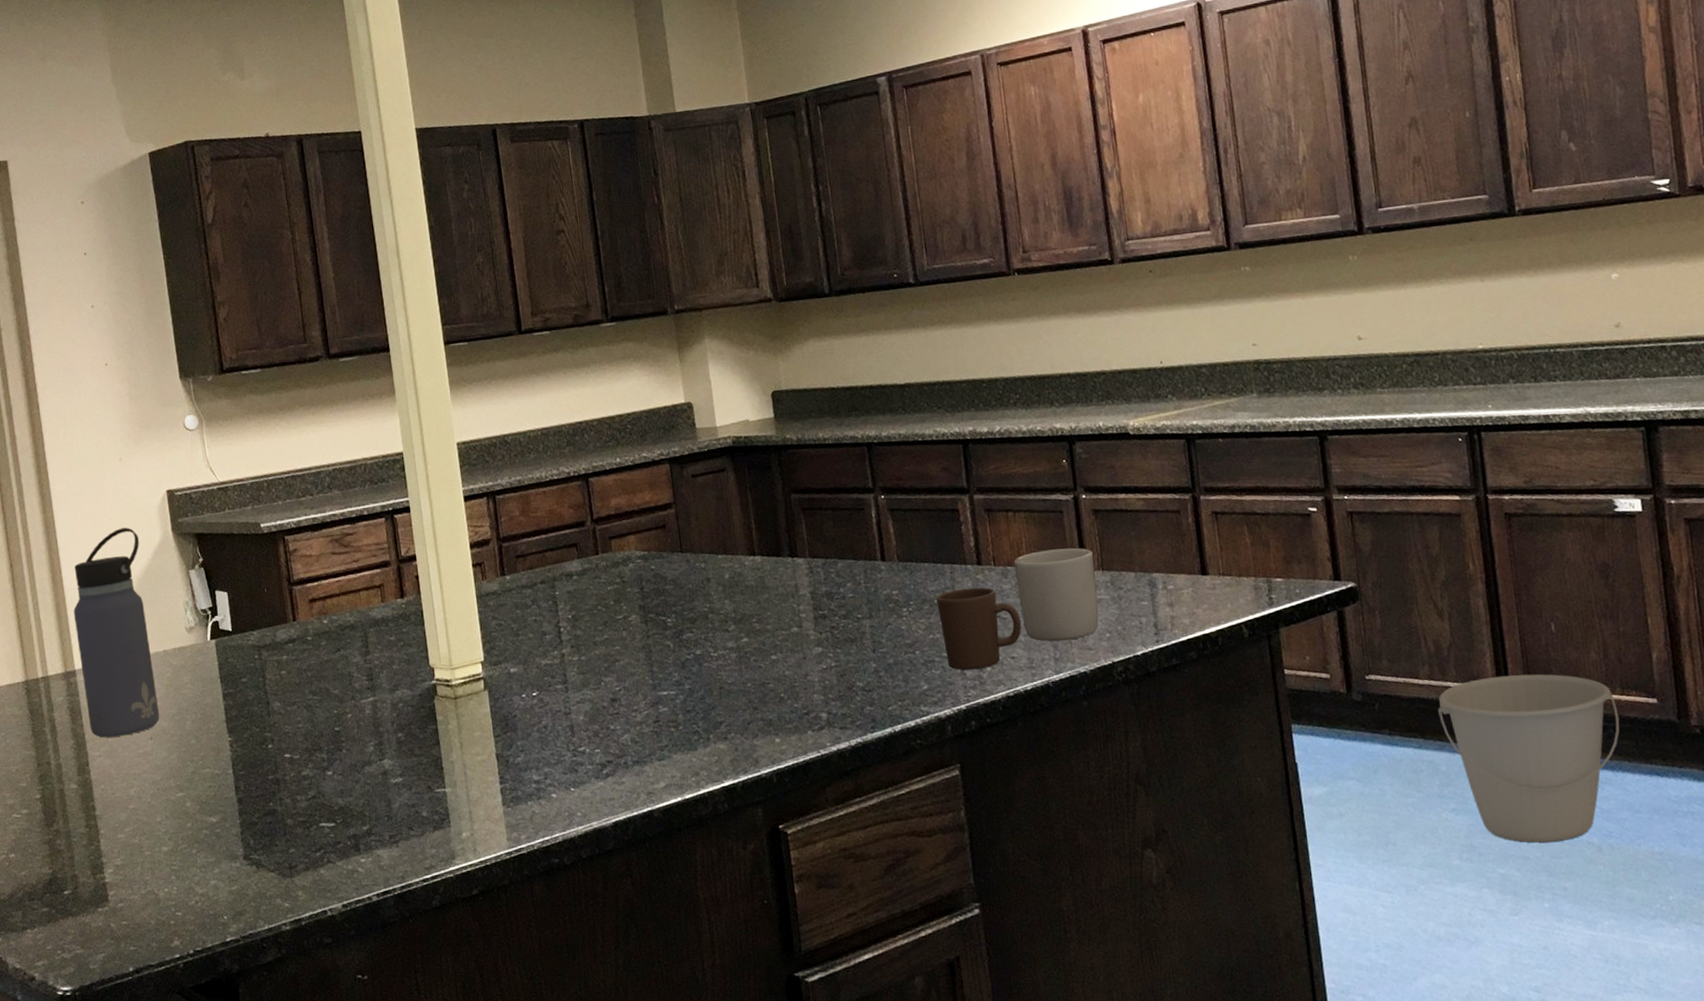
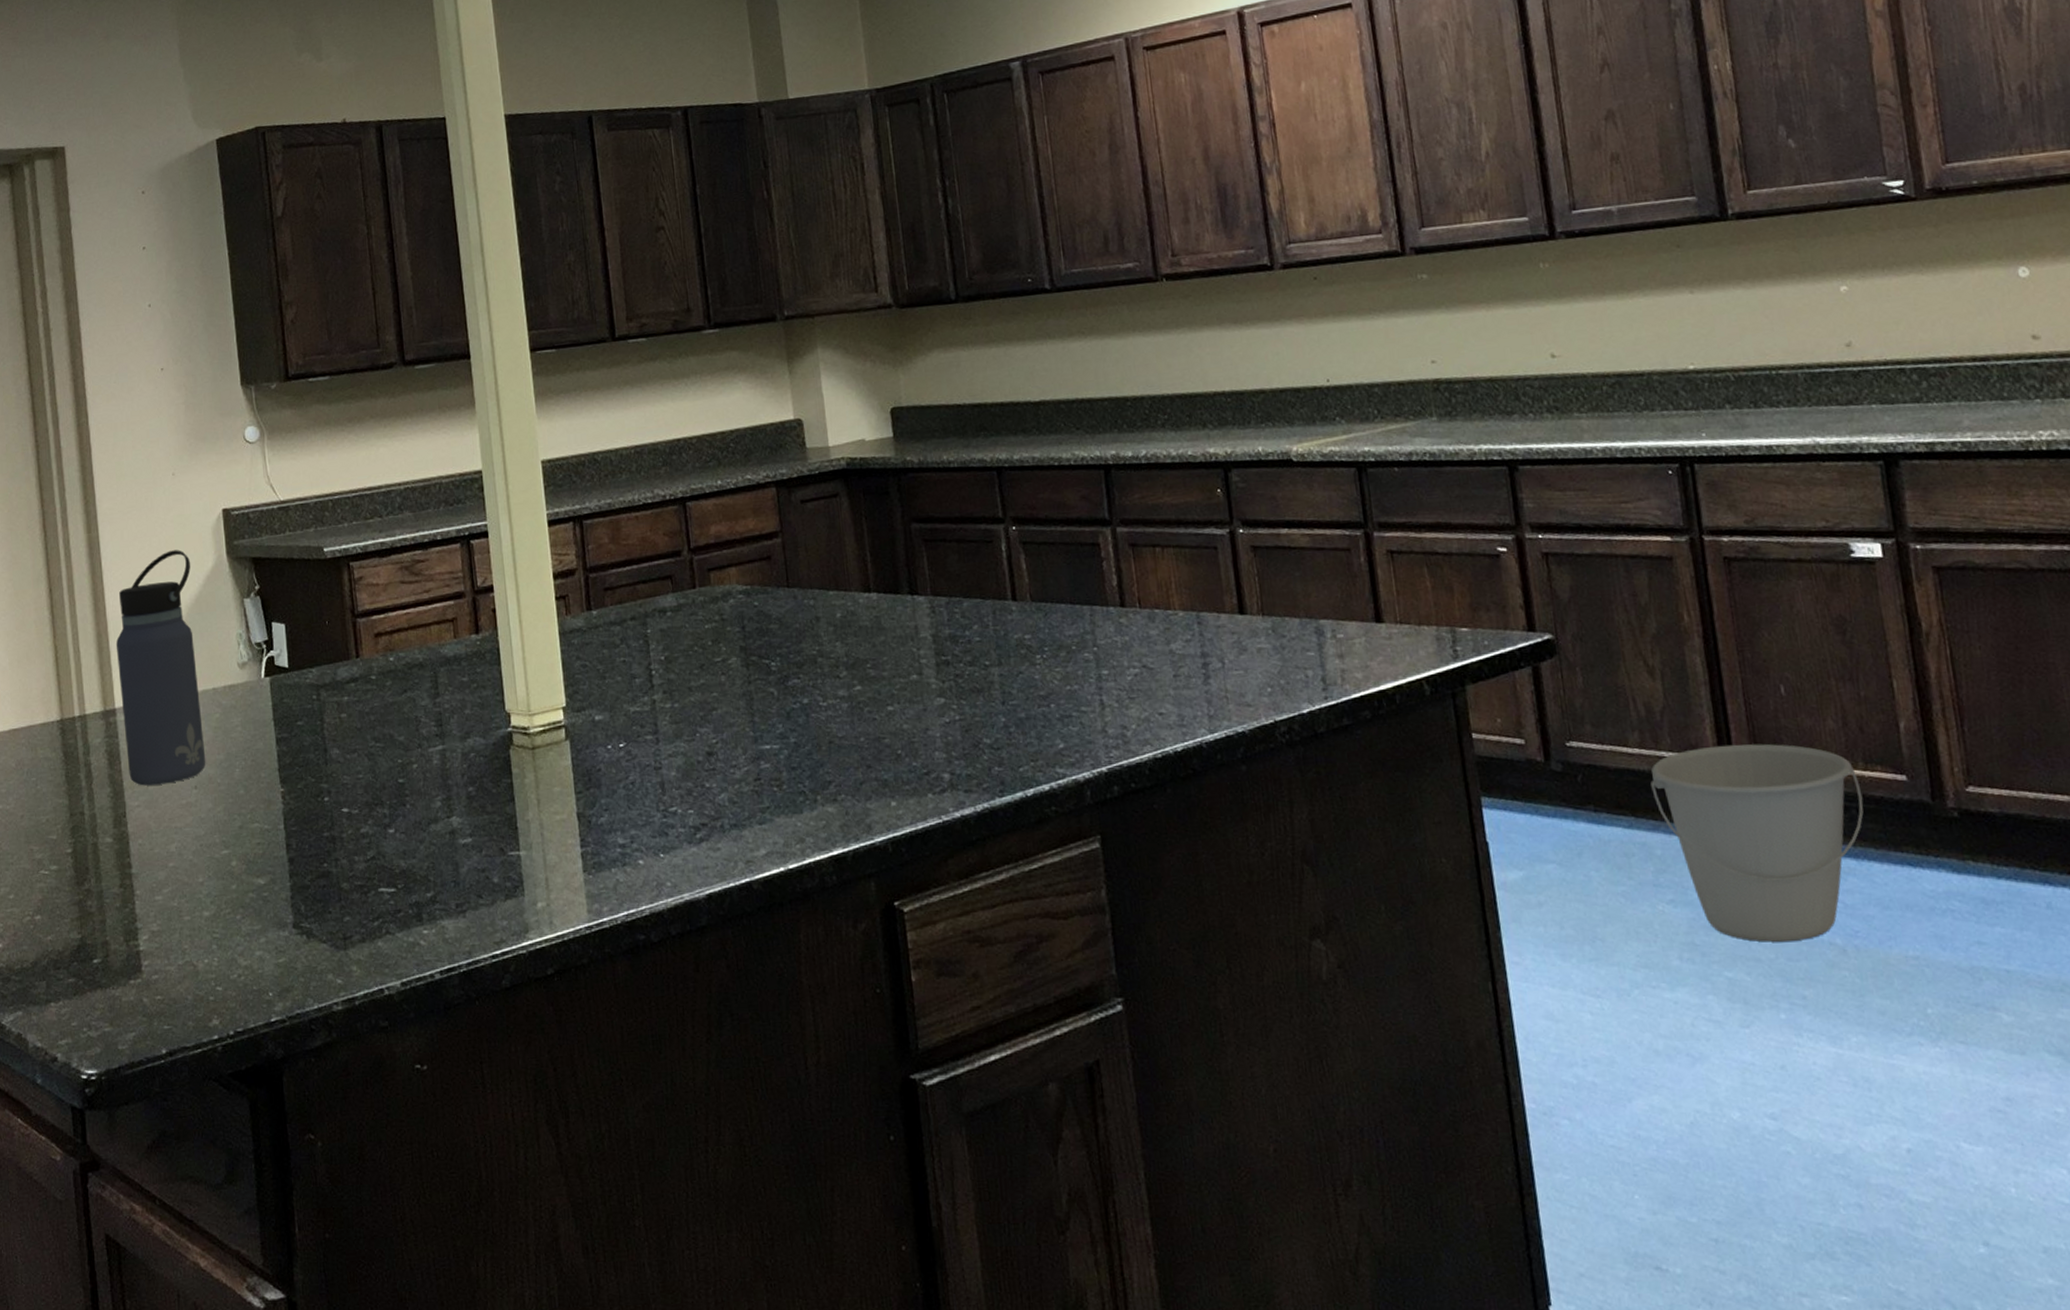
mug: present [936,587,1022,670] -> none [1074,632,1171,727]
mug: present [1013,547,1099,642] -> none [1161,589,1259,696]

